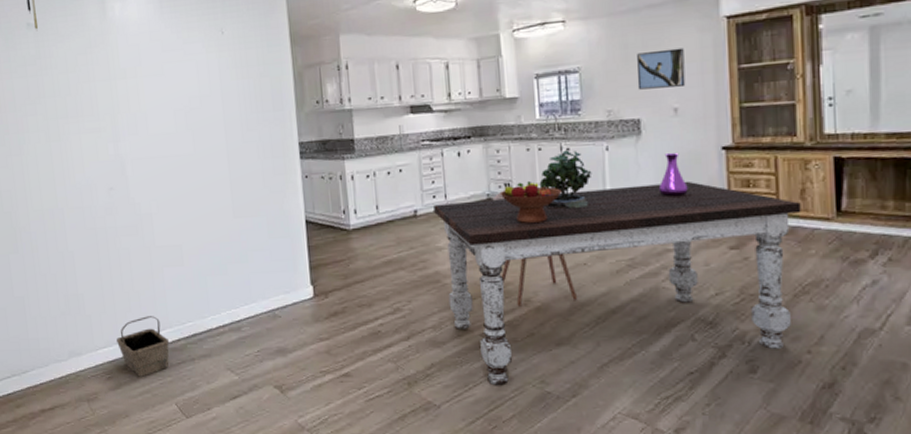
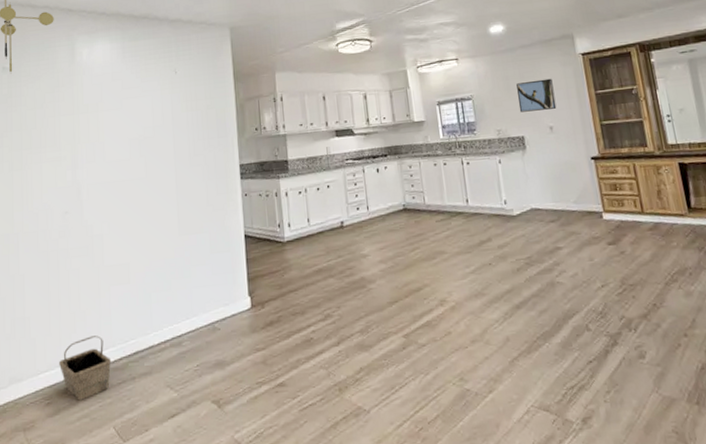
dining table: present [434,181,801,386] -> none [358,187,667,387]
chair: present [492,185,578,307] -> none [407,195,487,307]
fruit bowl: present [499,180,562,224] -> none [413,191,466,230]
potted plant: present [539,146,592,208] -> none [446,160,490,215]
vase: present [658,153,688,197] -> none [544,163,569,201]

